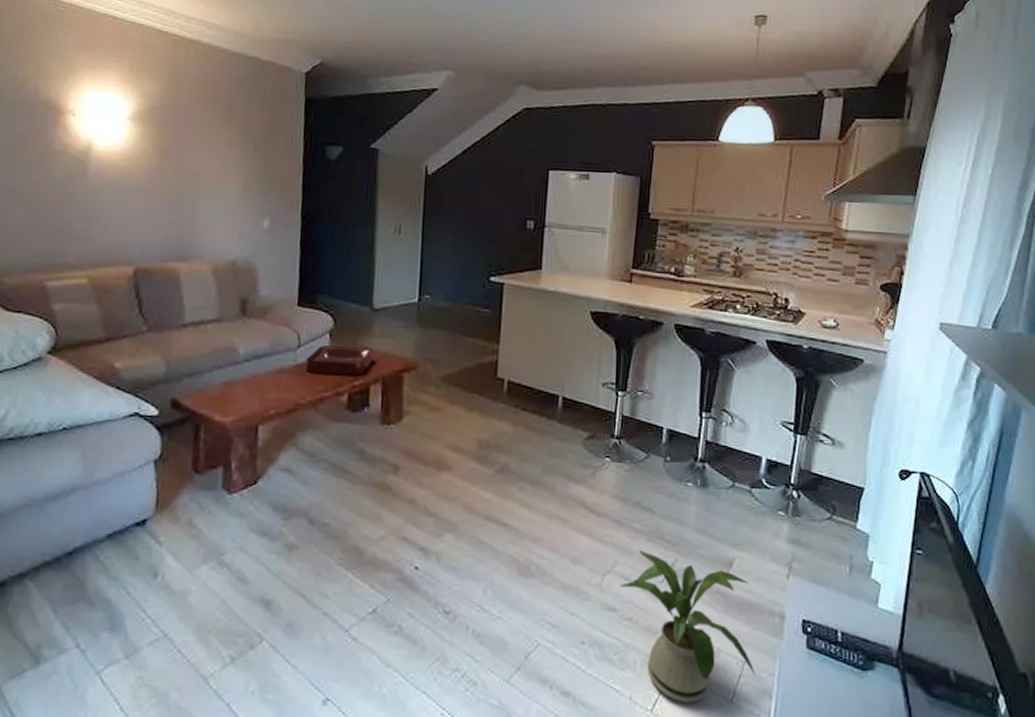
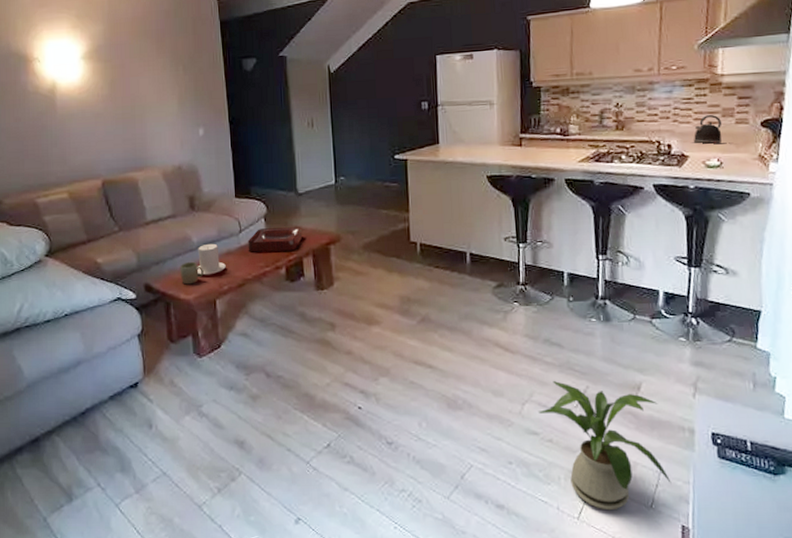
mug: none [217,376,248,404] -> present [180,261,204,285]
candle: none [240,357,276,395] -> present [197,243,226,275]
kettle: none [811,270,842,304] -> present [693,114,723,145]

